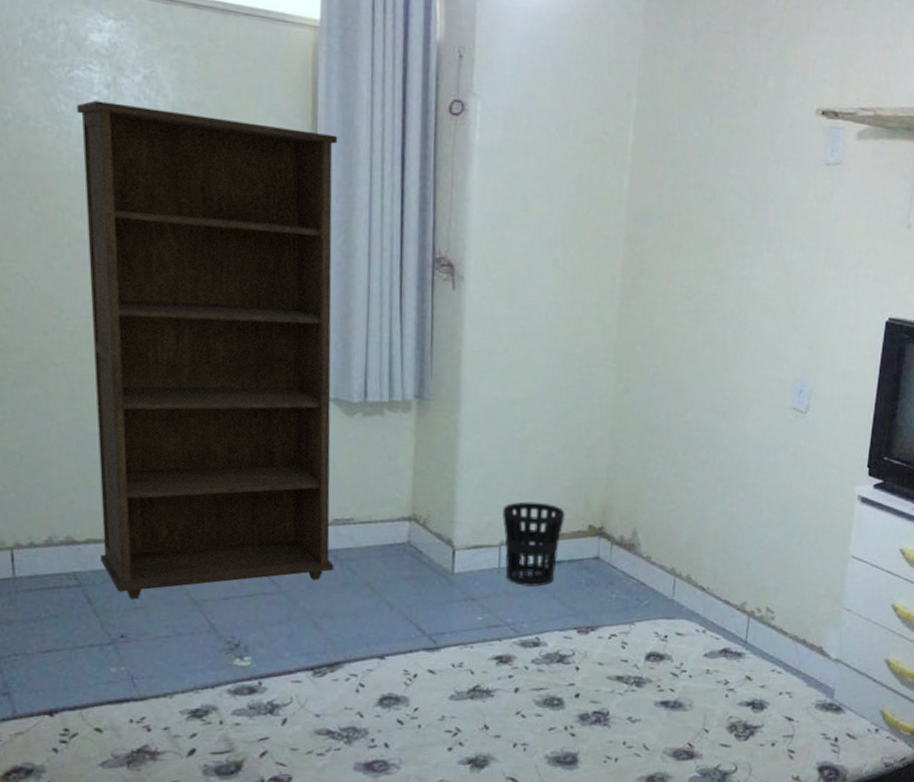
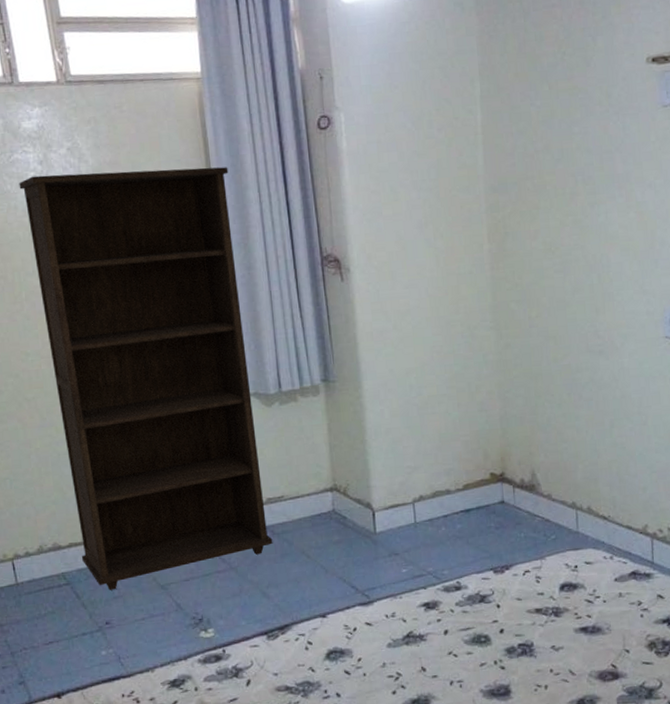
wastebasket: present [502,501,566,588] -> none [411,458,469,537]

